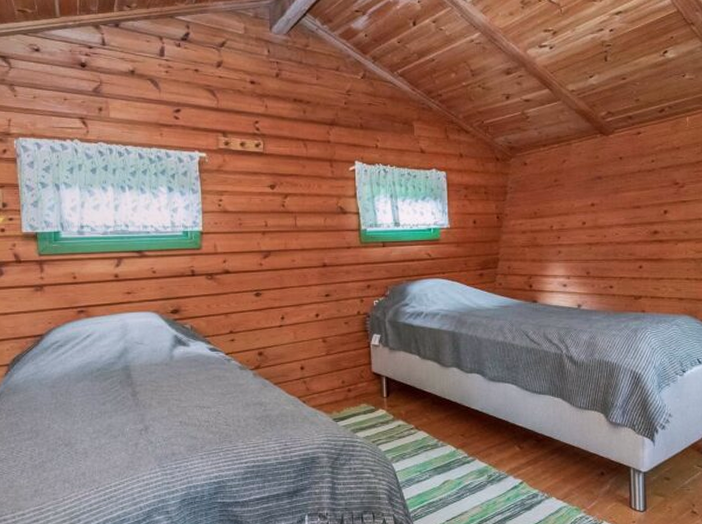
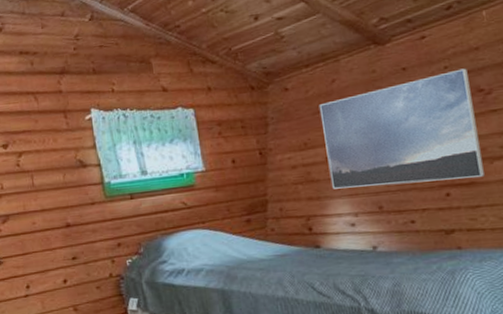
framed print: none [550,164,670,255] -> present [319,68,484,189]

